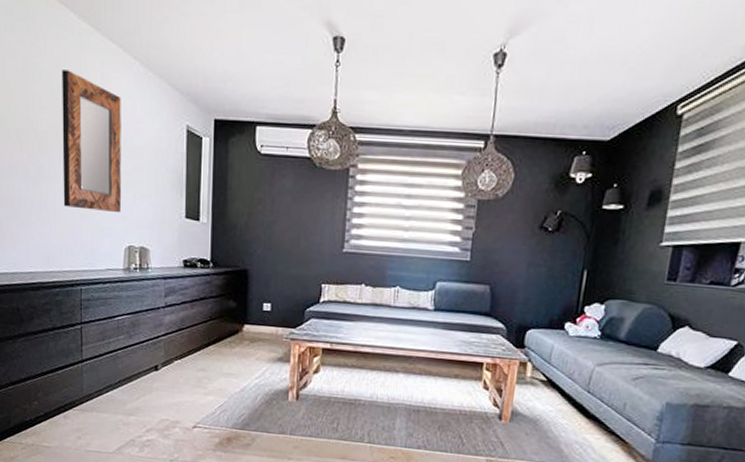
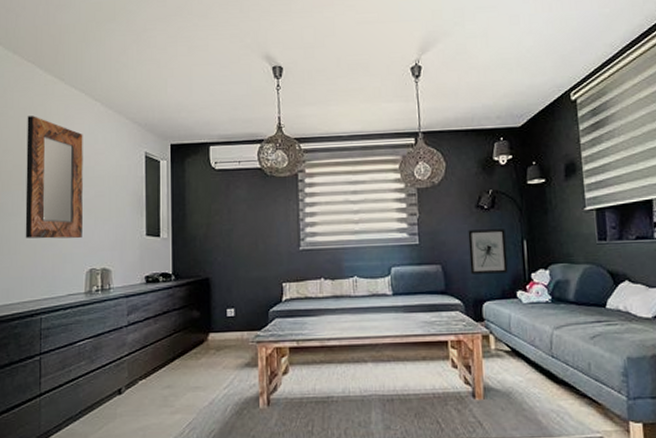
wall art: none [520,252,567,303] -> present [468,229,508,274]

